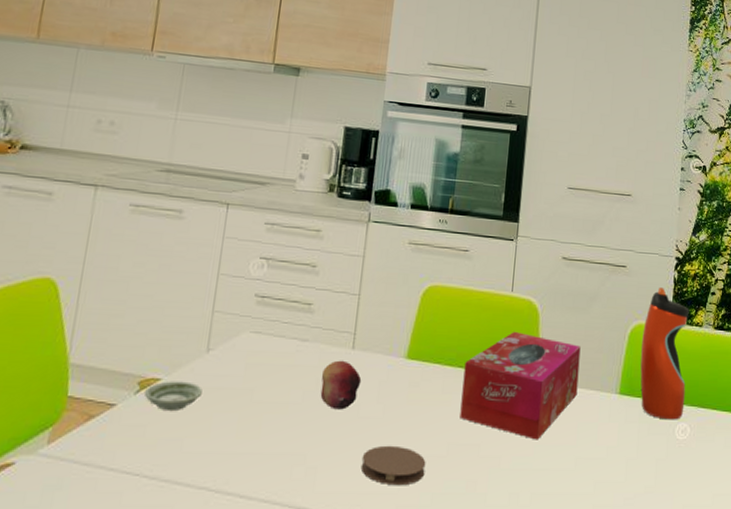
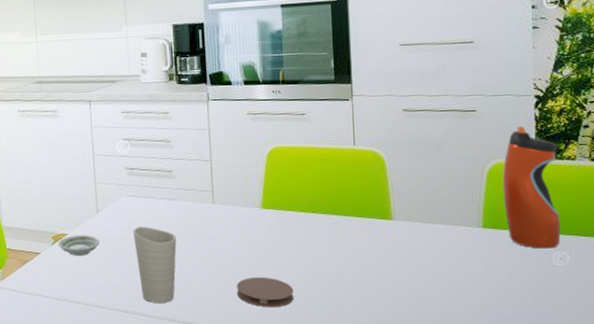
cup: none [243,374,302,480] -> present [133,227,177,304]
fruit: present [320,360,362,410] -> none [190,213,225,251]
tissue box: present [460,331,581,440] -> none [317,179,436,270]

